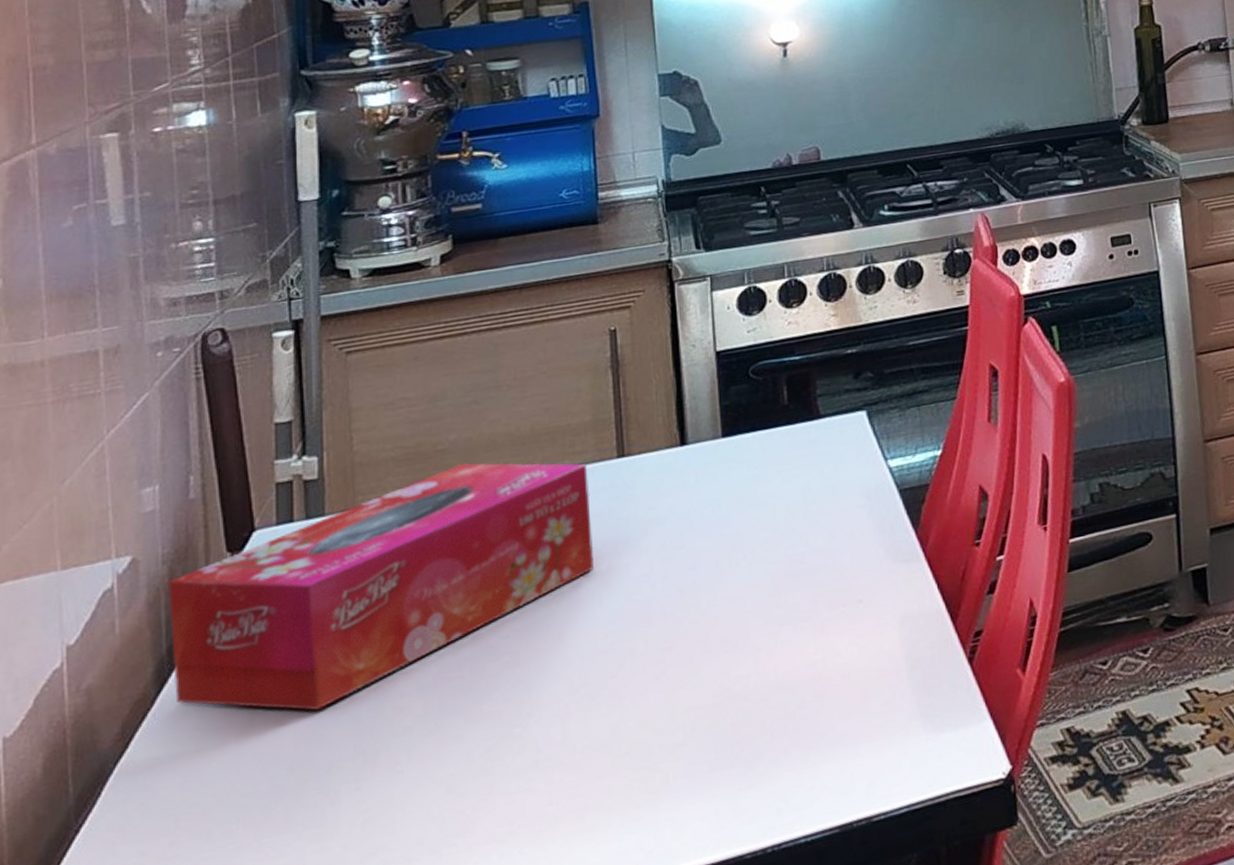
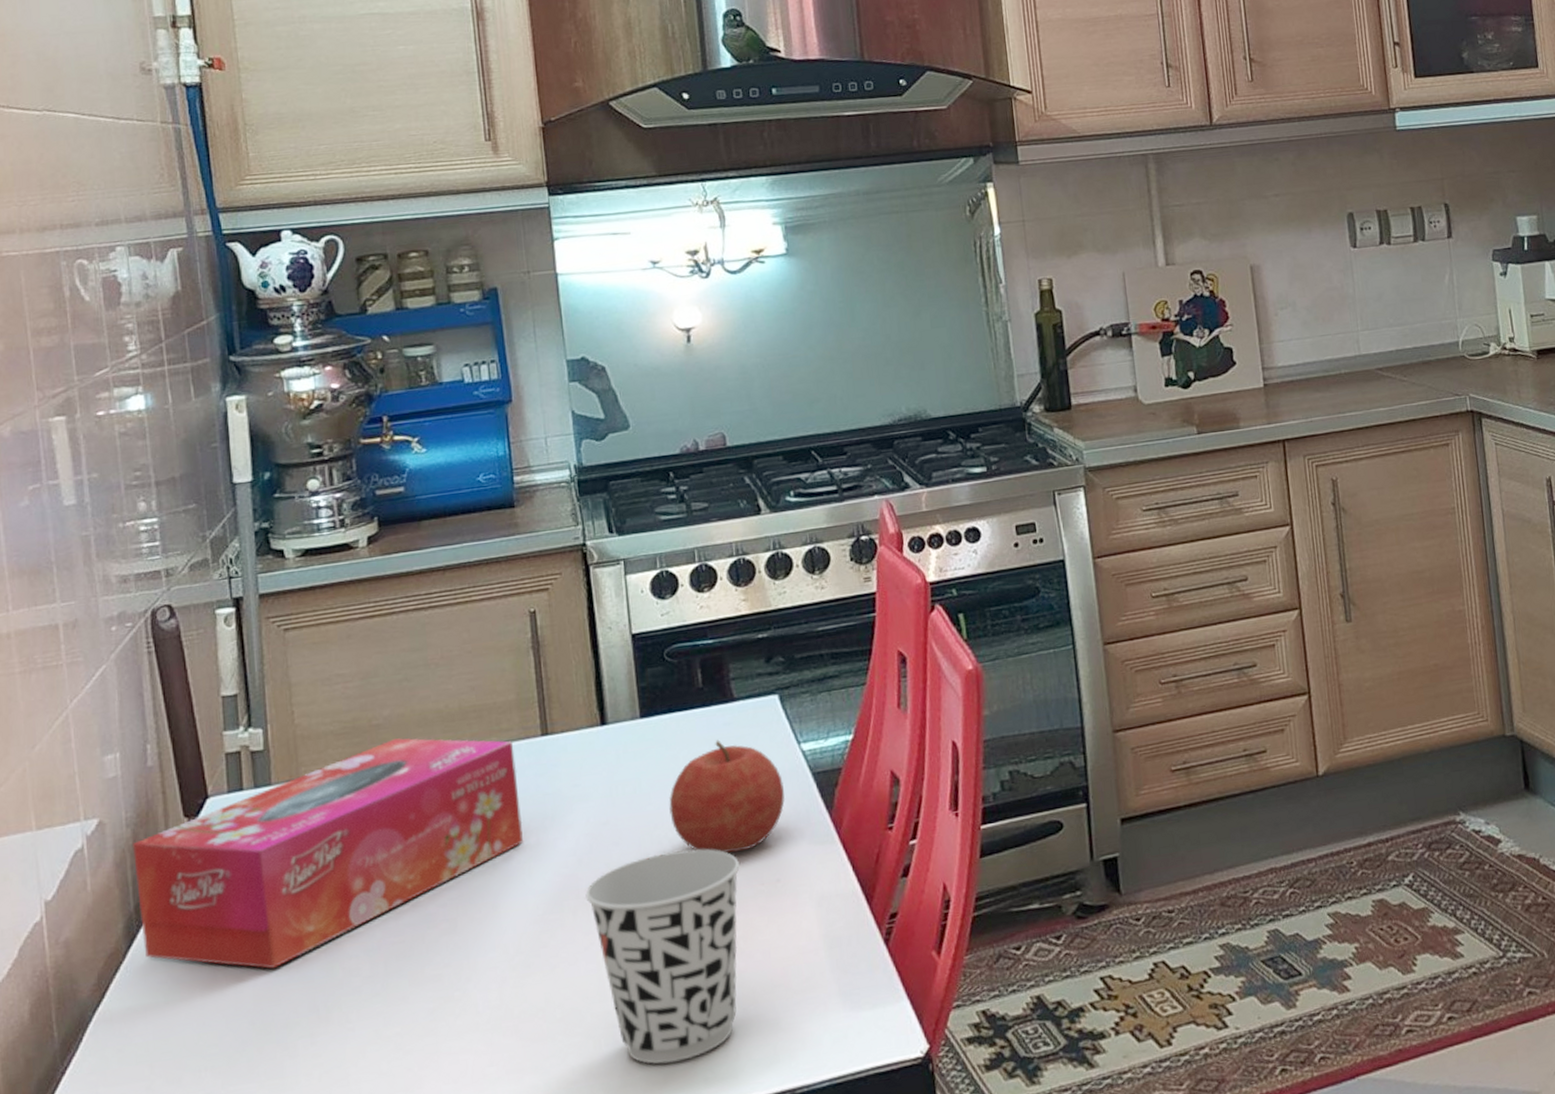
cup: none [658,570,822,797] -> present [585,849,741,1064]
fruit: none [749,458,870,575] -> present [668,740,785,853]

